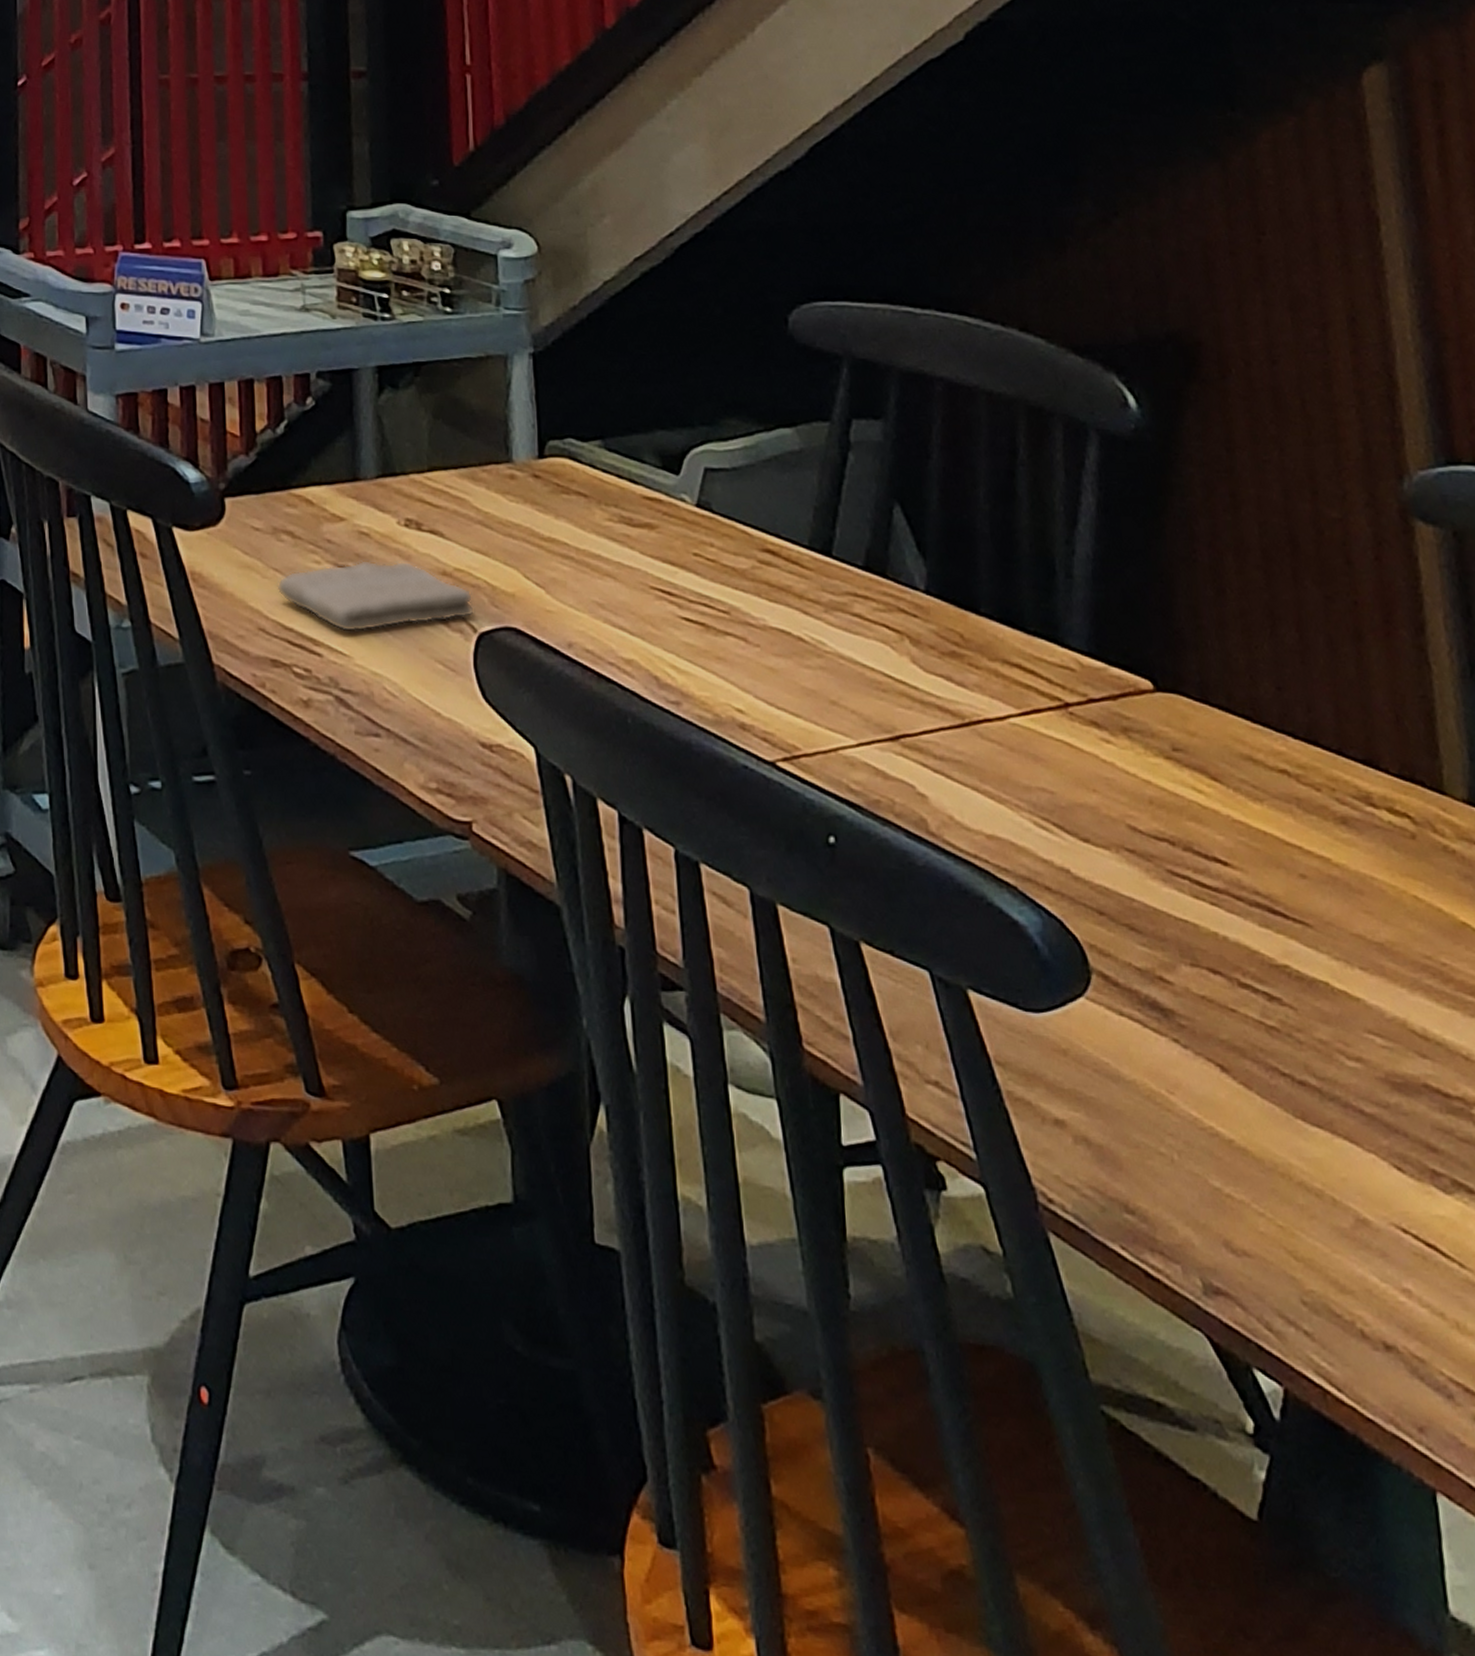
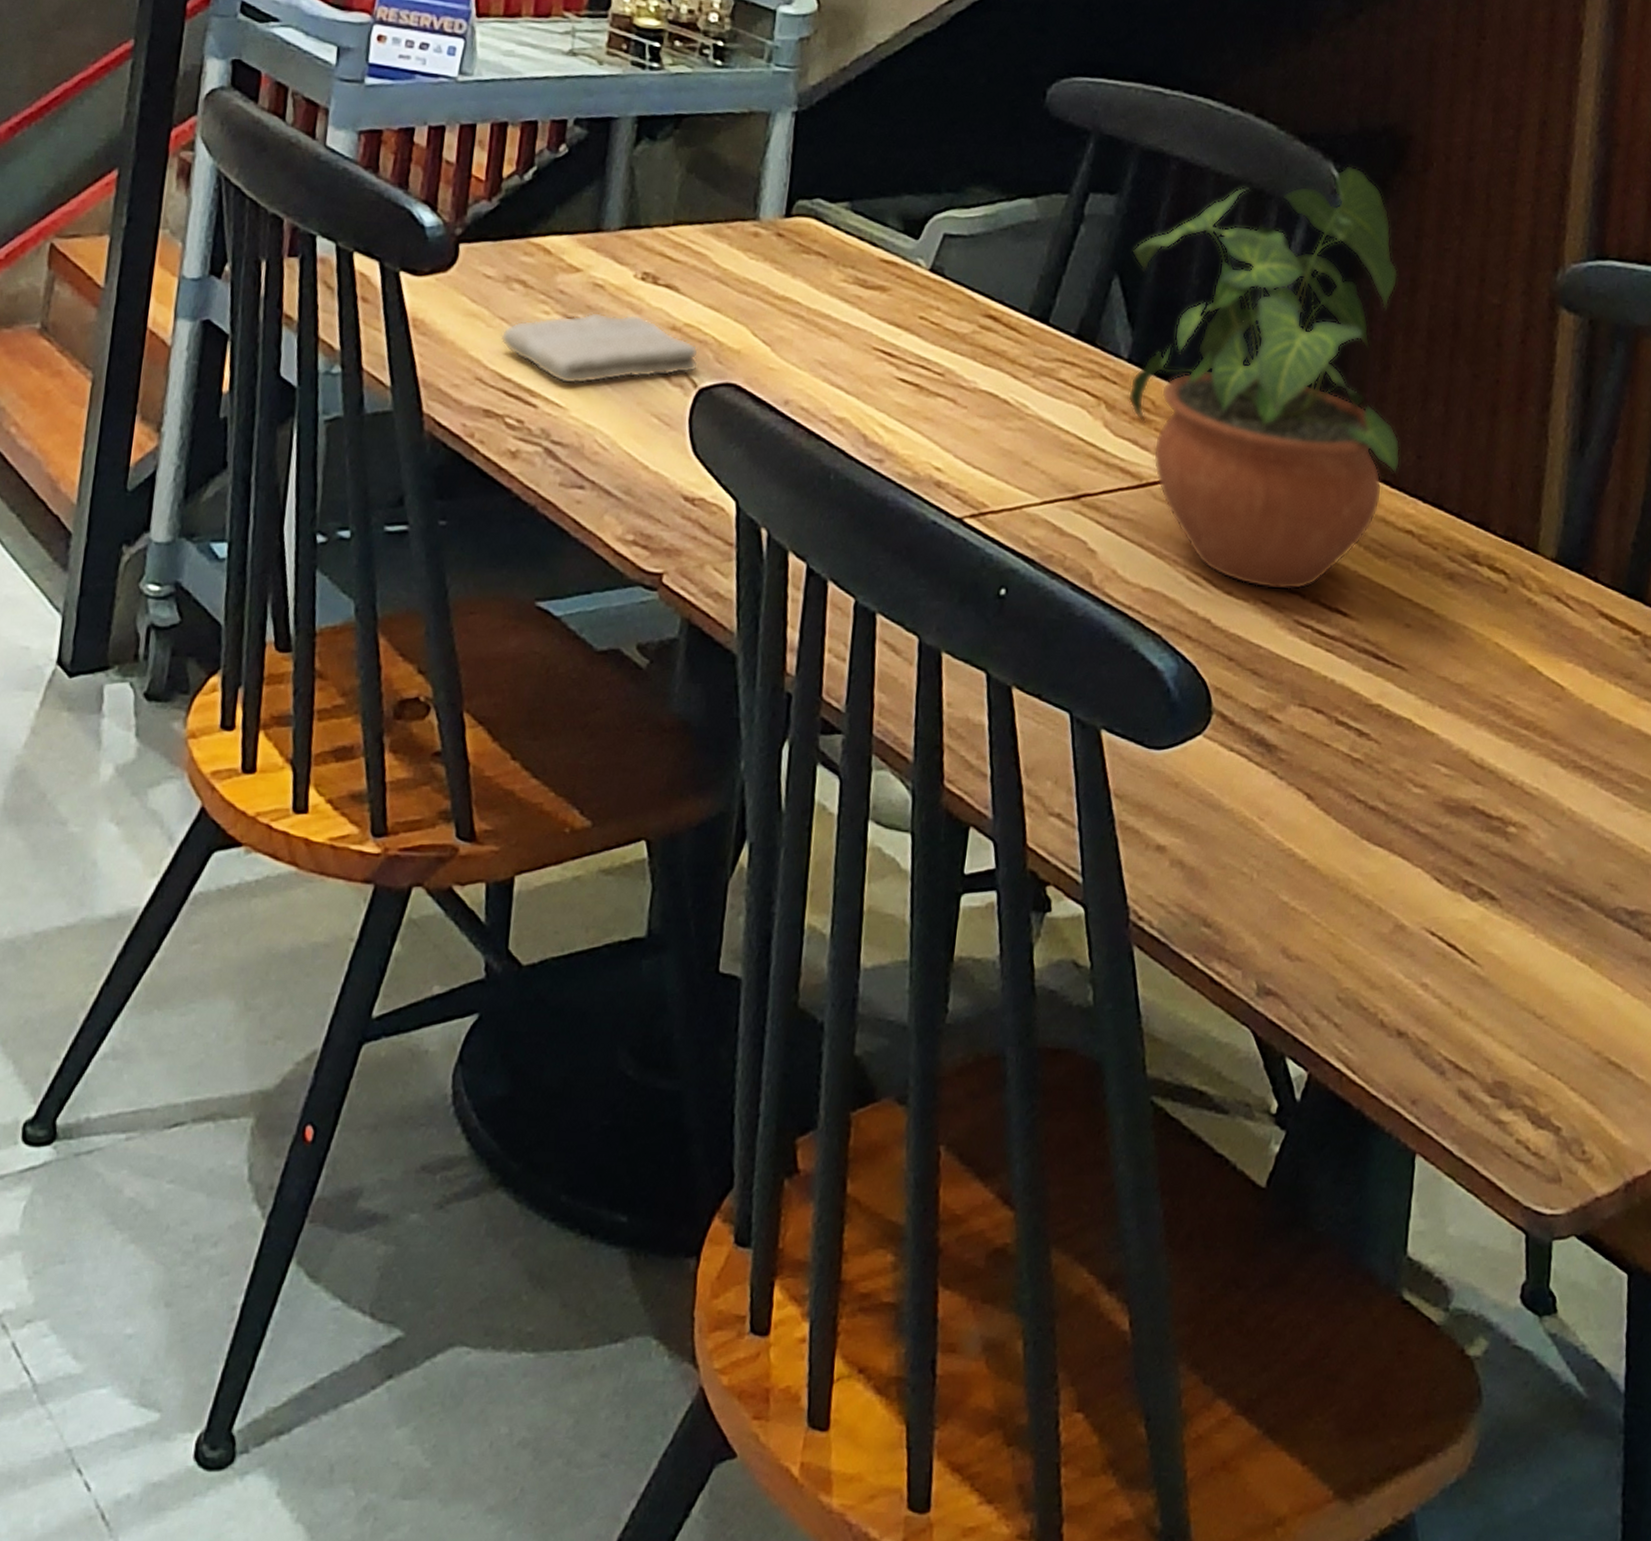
potted plant: none [909,377,1258,838] -> present [1127,166,1401,591]

